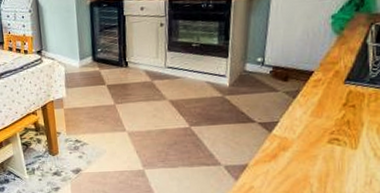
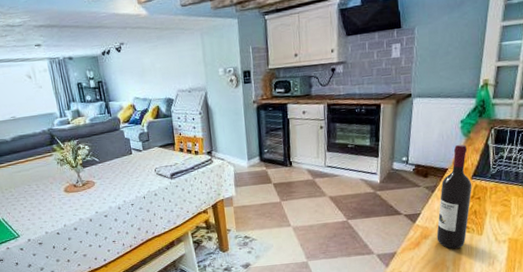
wine bottle: none [298,43,345,164] -> present [436,144,472,249]

